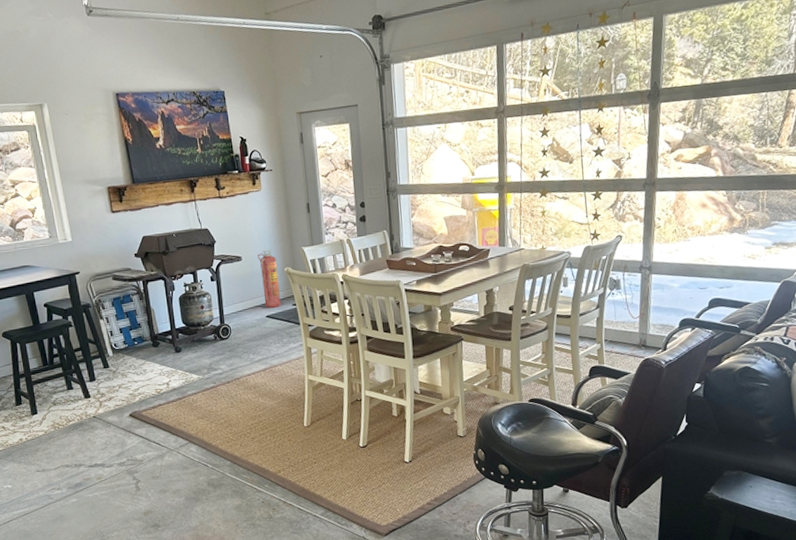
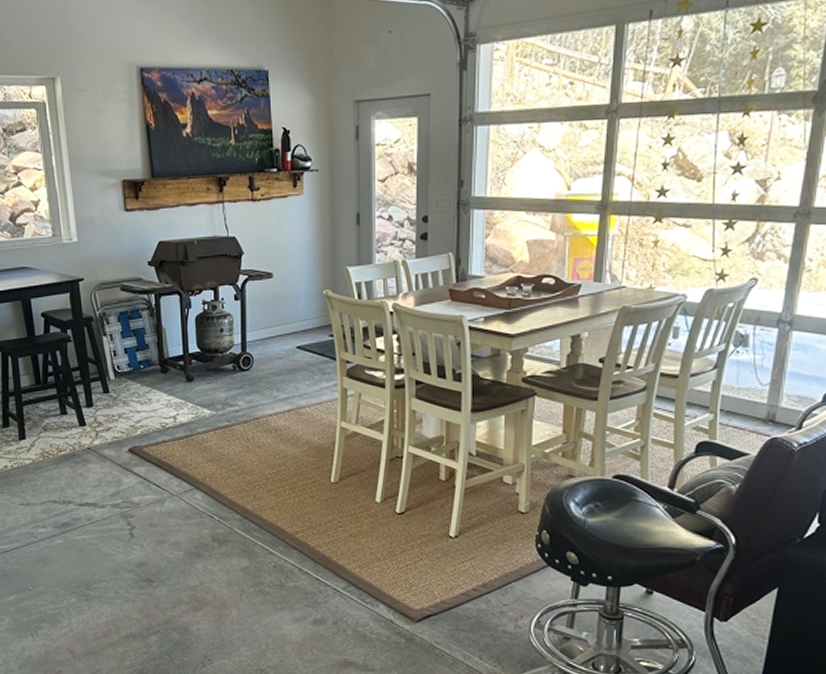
fire extinguisher: present [257,250,282,308] -> none [292,267,317,337]

